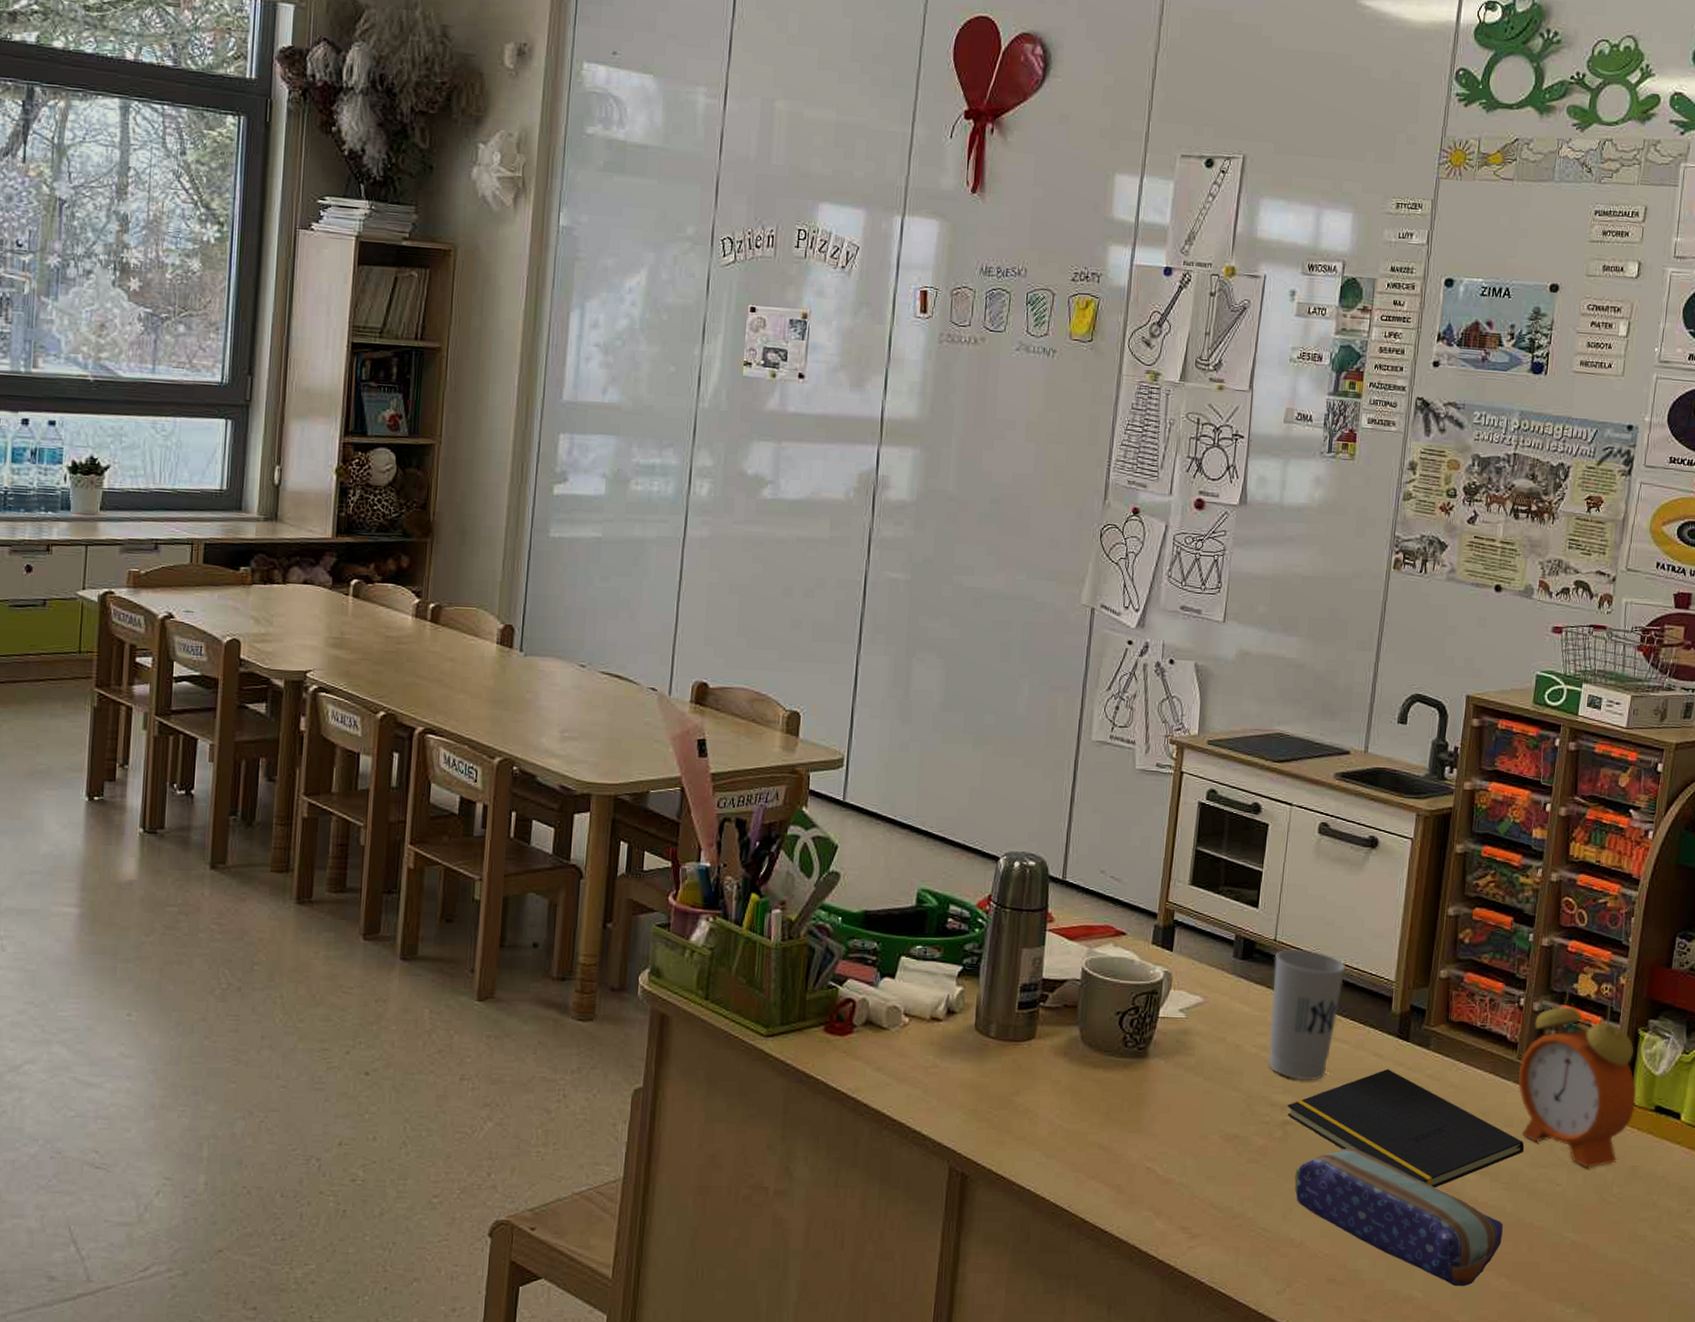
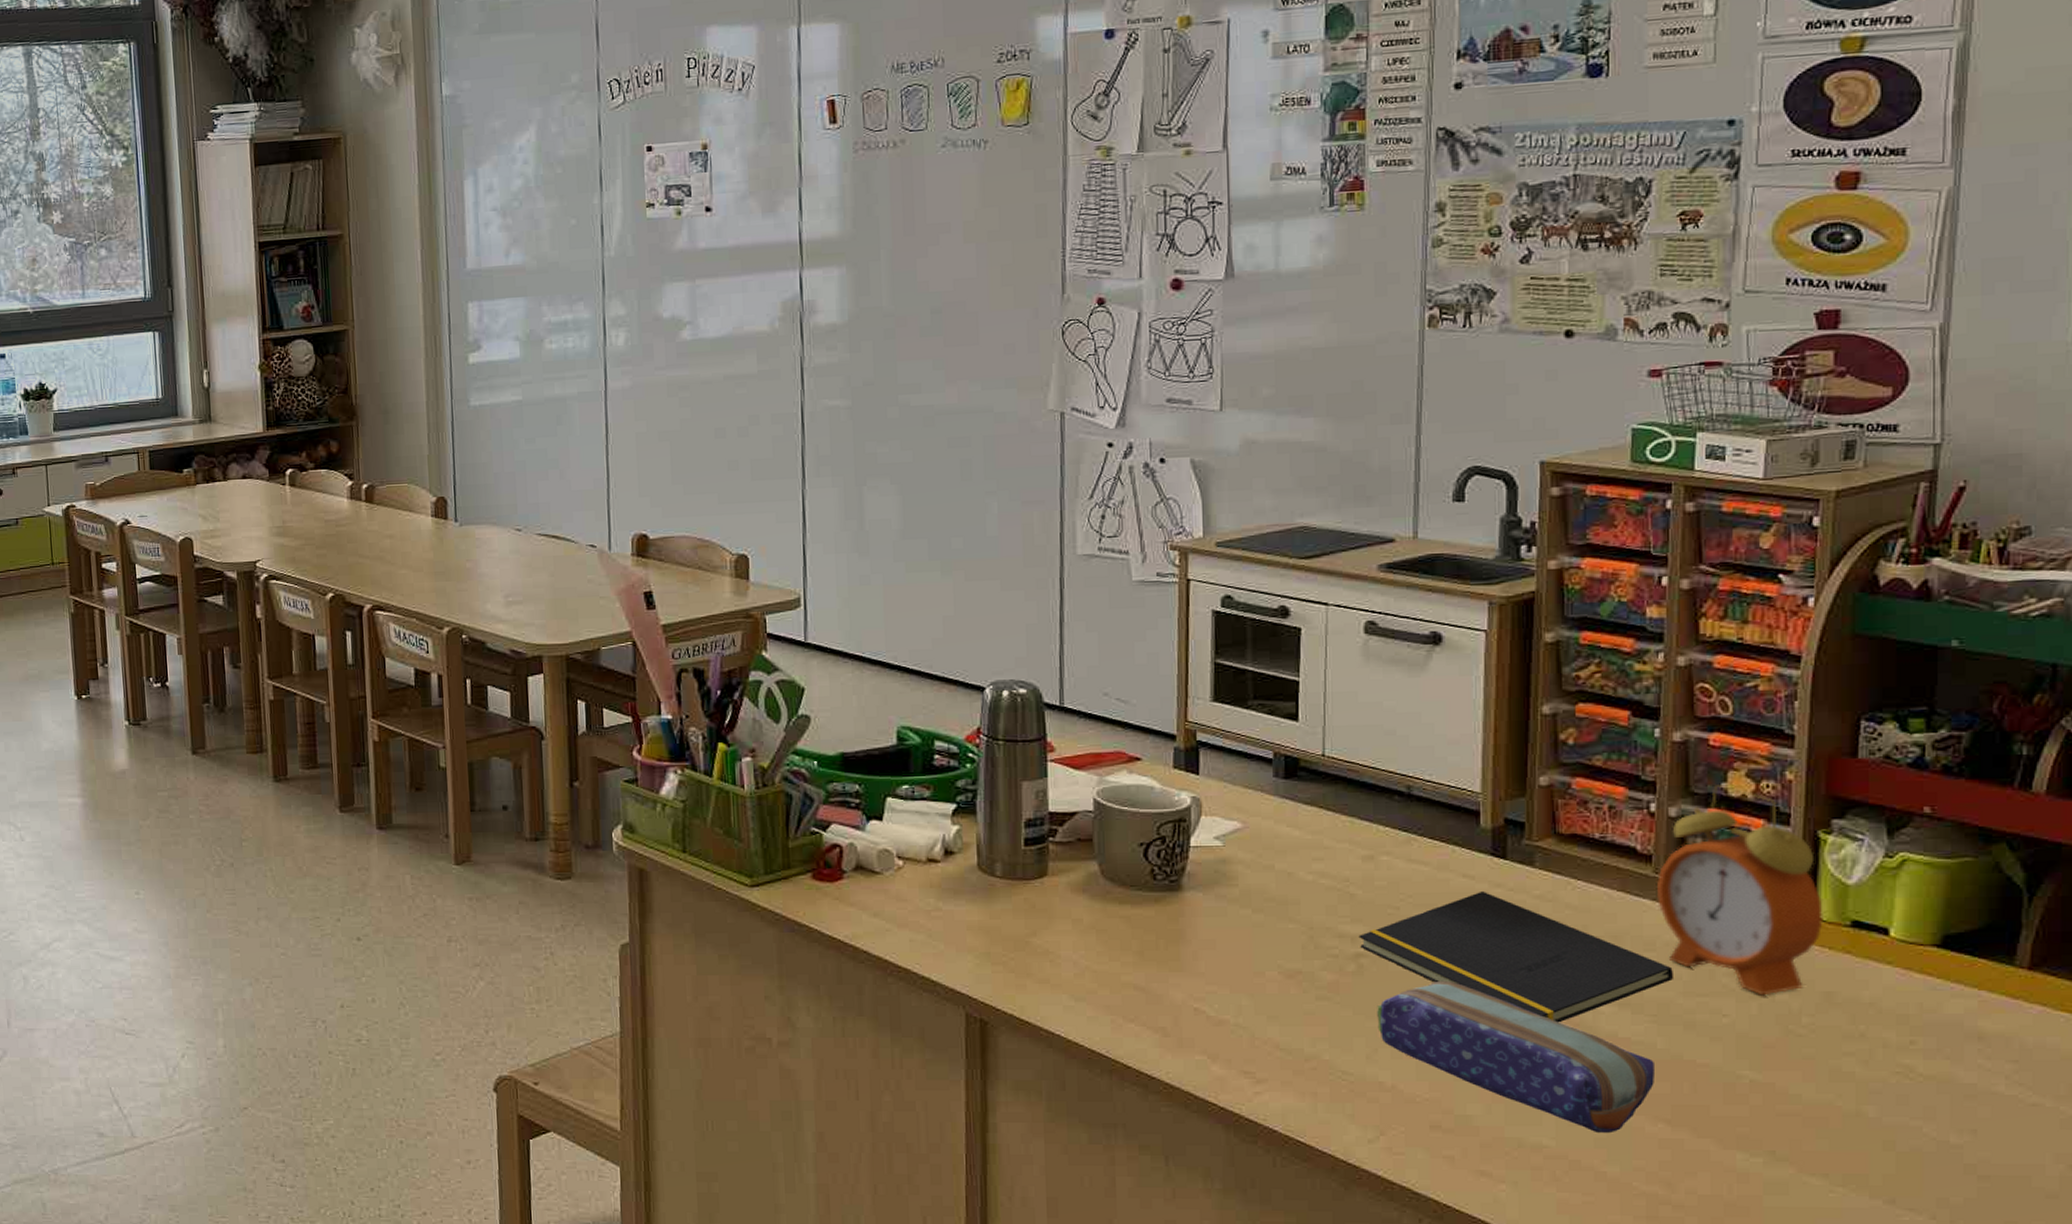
cup: present [1268,949,1346,1081] -> none [1325,763,1416,908]

